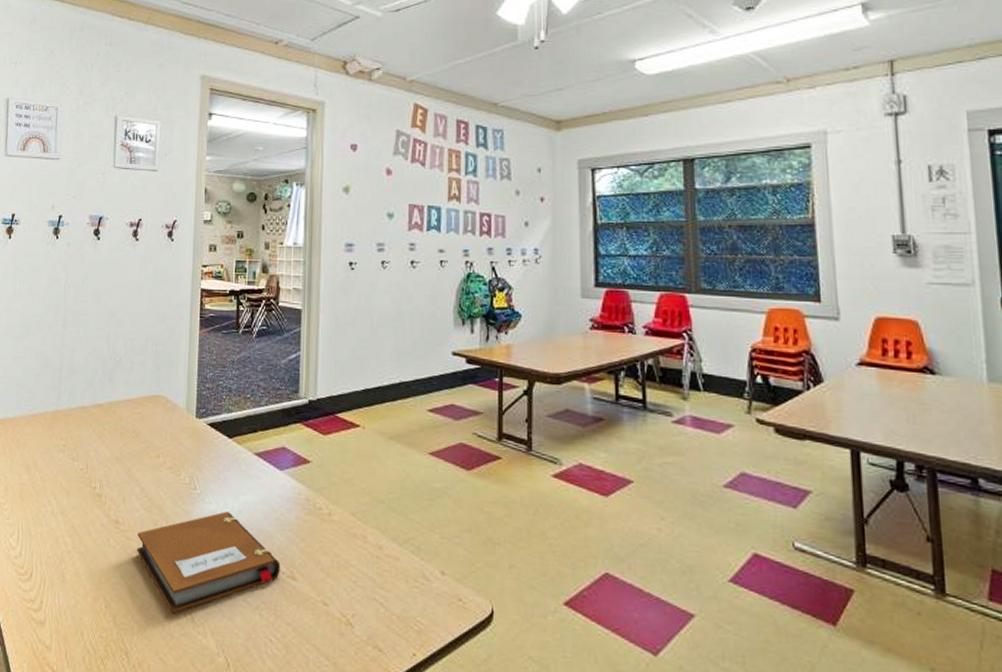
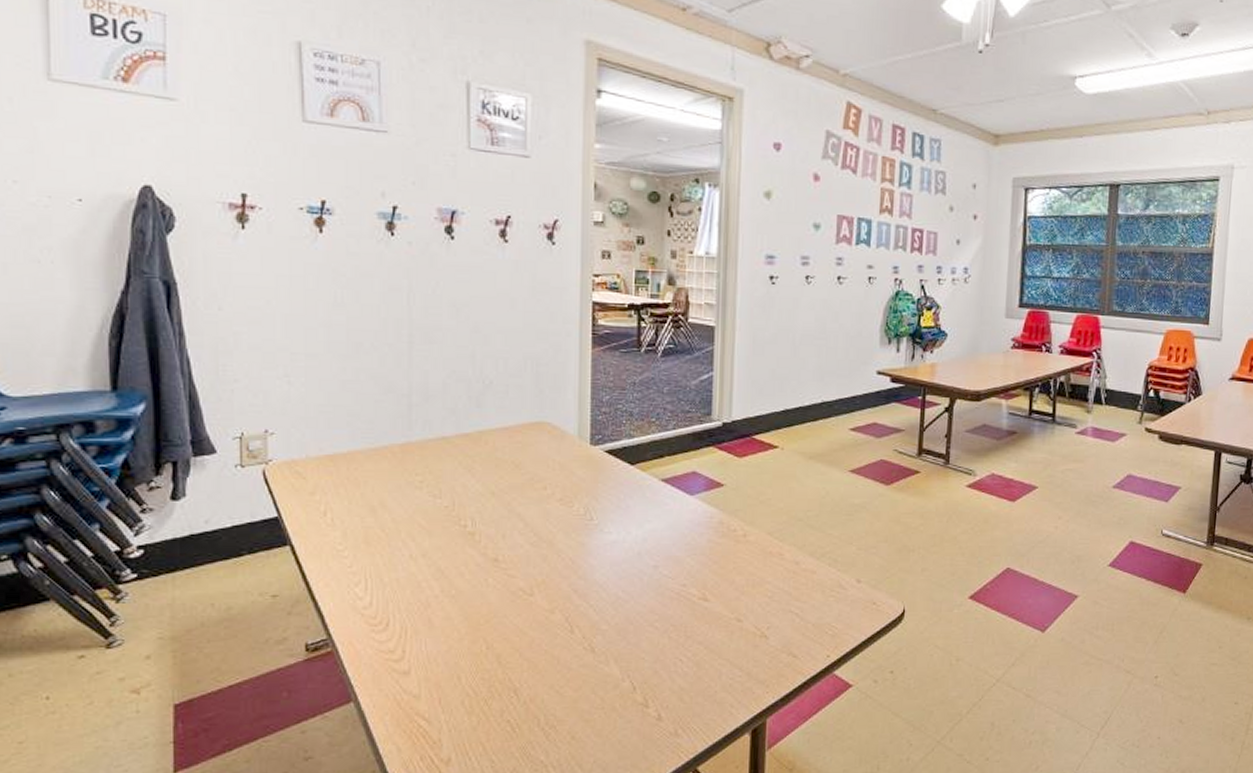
notebook: present [137,511,281,613] -> none [523,540,691,646]

